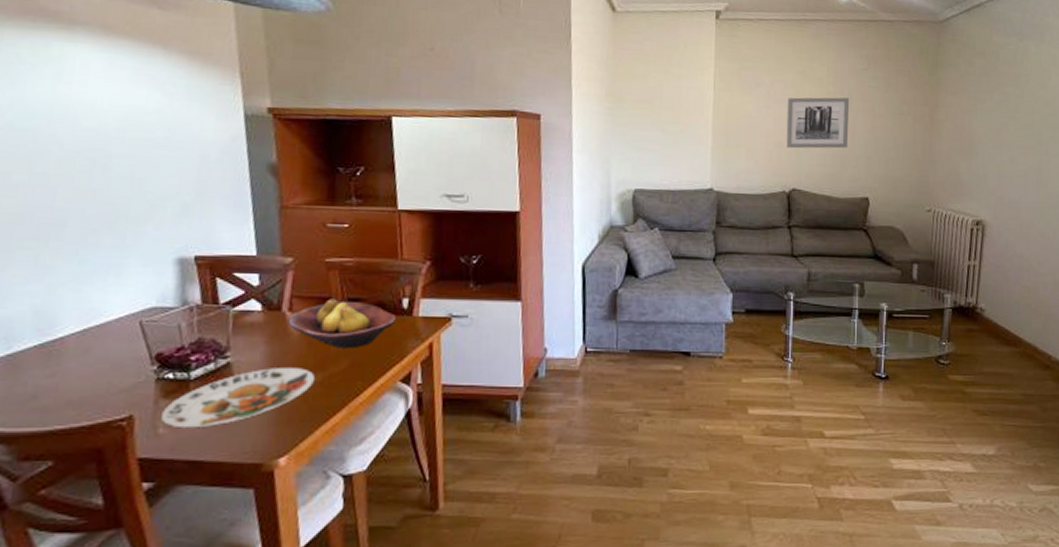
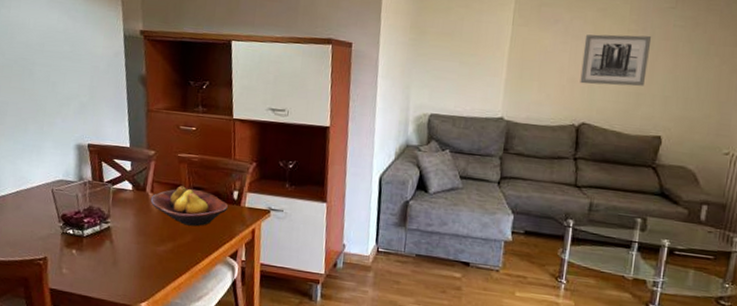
plate: present [161,368,316,427] -> none [65,234,168,272]

